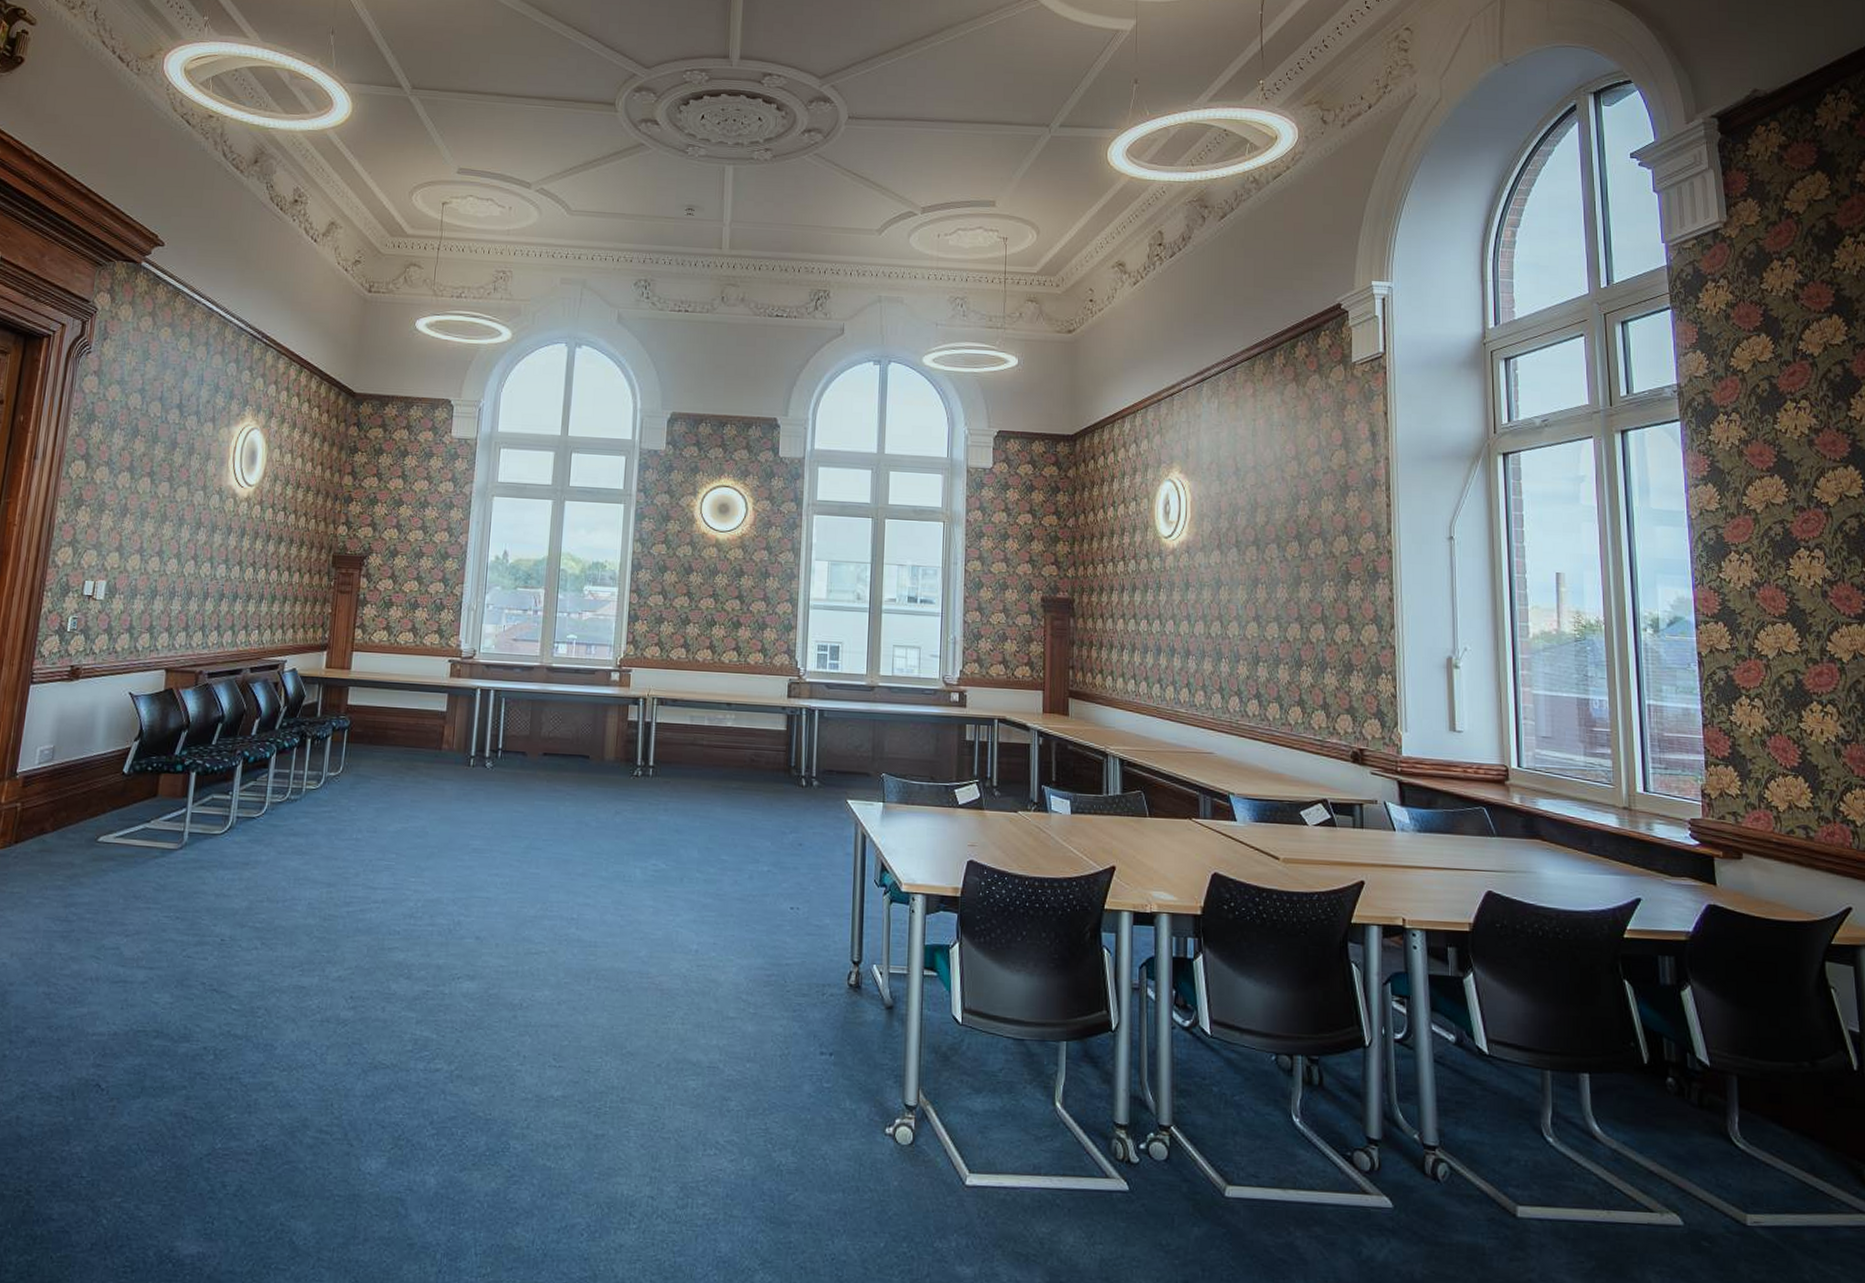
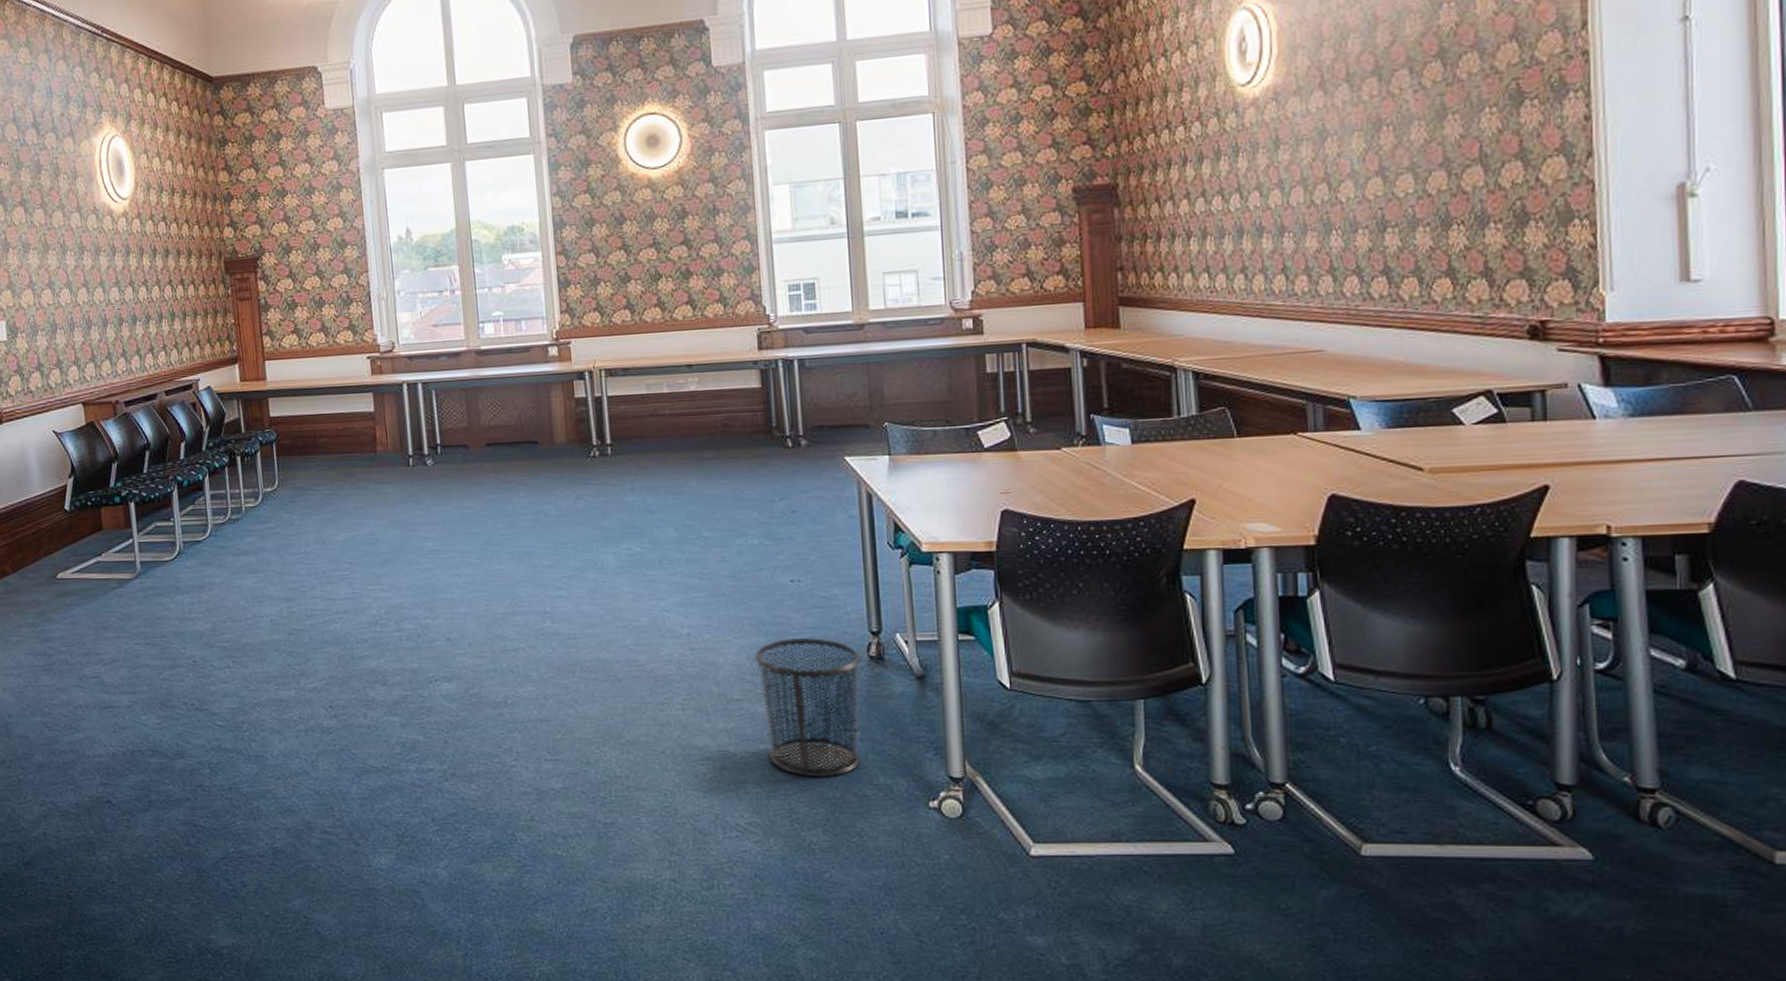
waste bin: none [751,961,842,1099] -> present [753,637,861,778]

